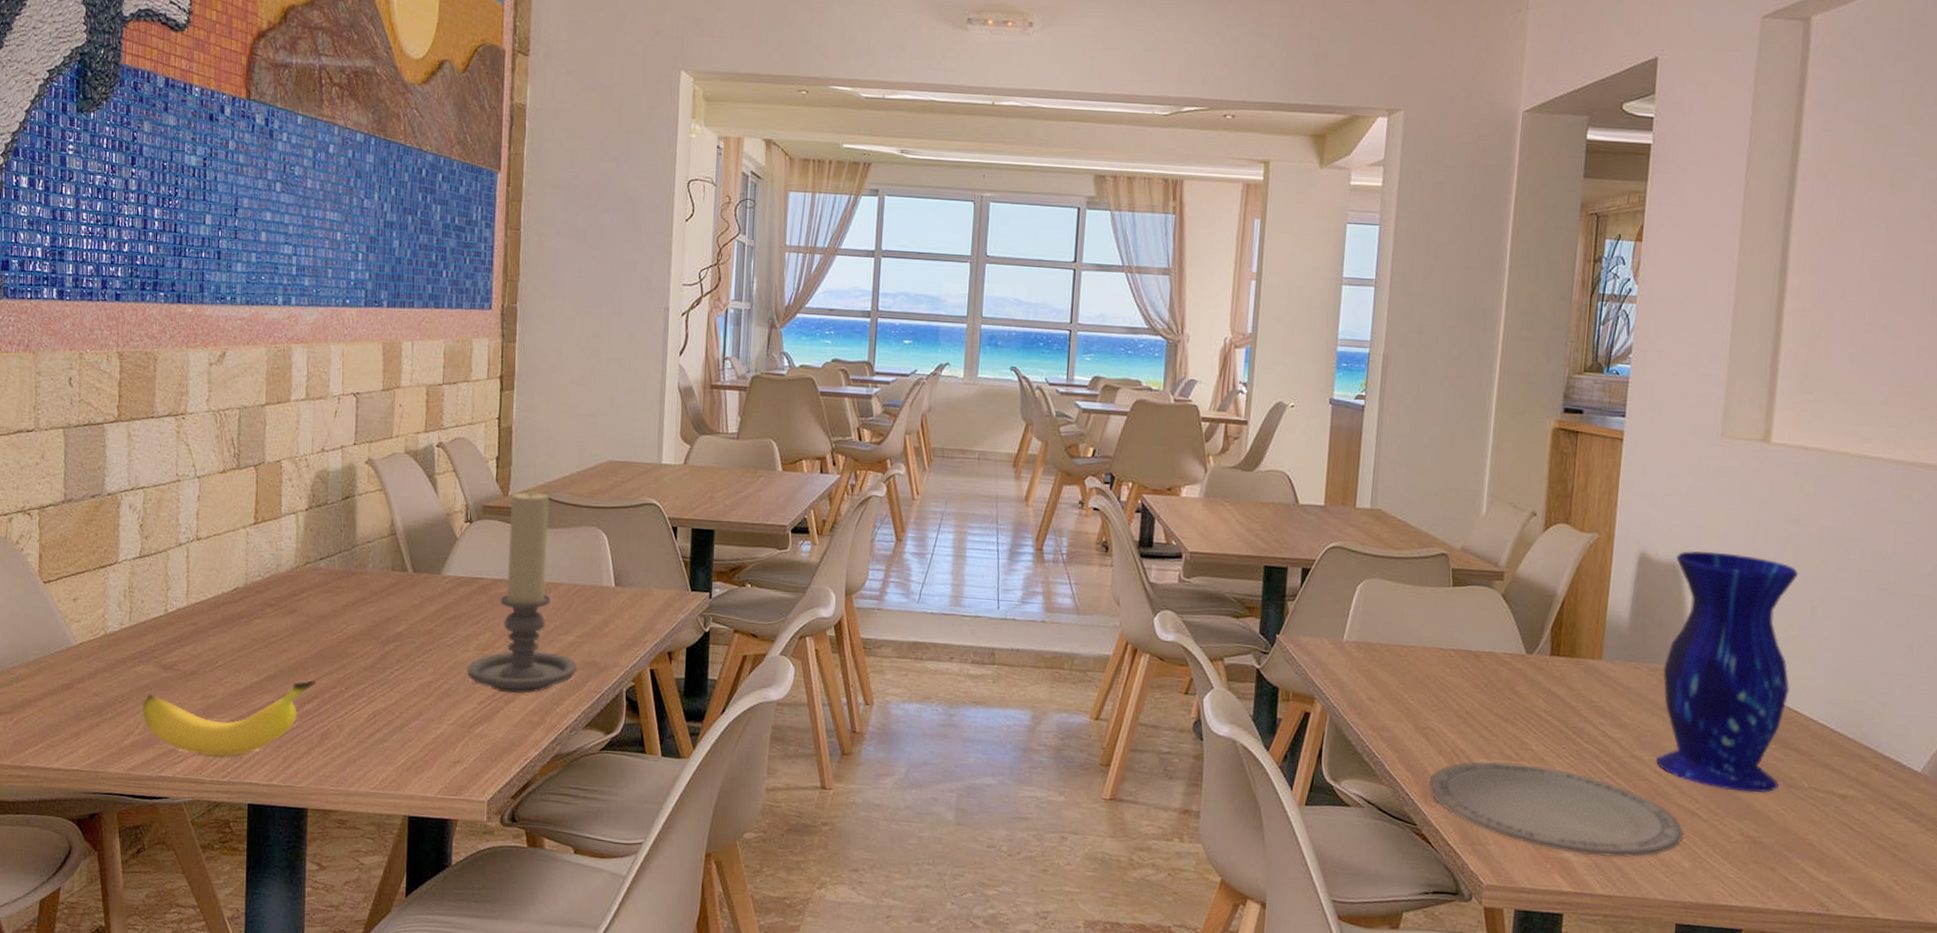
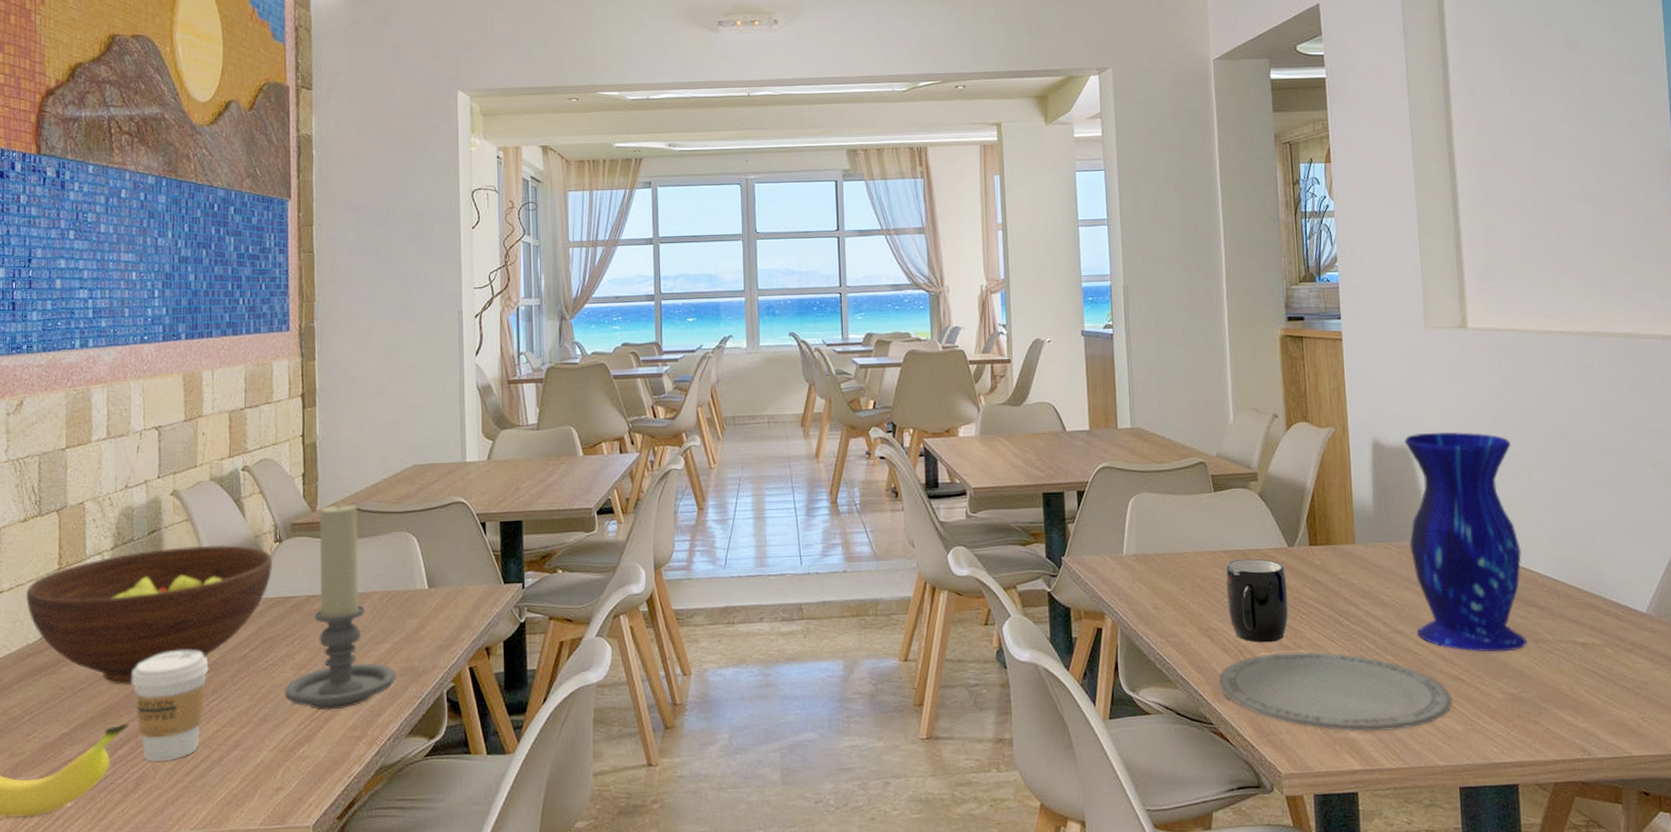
fruit bowl: none [222,515,462,645] -> present [25,544,272,686]
coffee cup: none [320,616,395,722] -> present [131,650,209,762]
mug: none [1449,660,1520,751] -> present [1225,558,1289,643]

